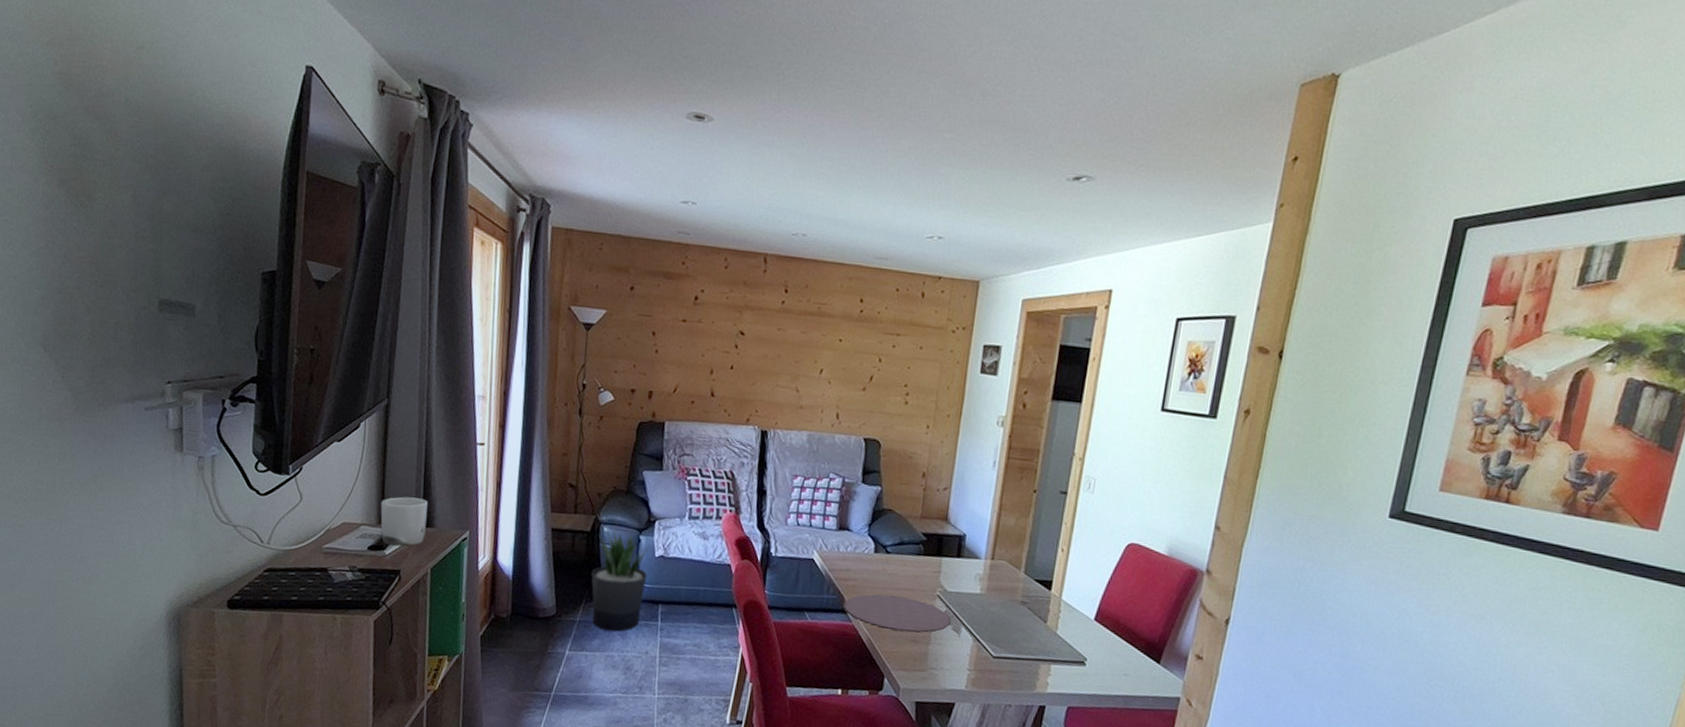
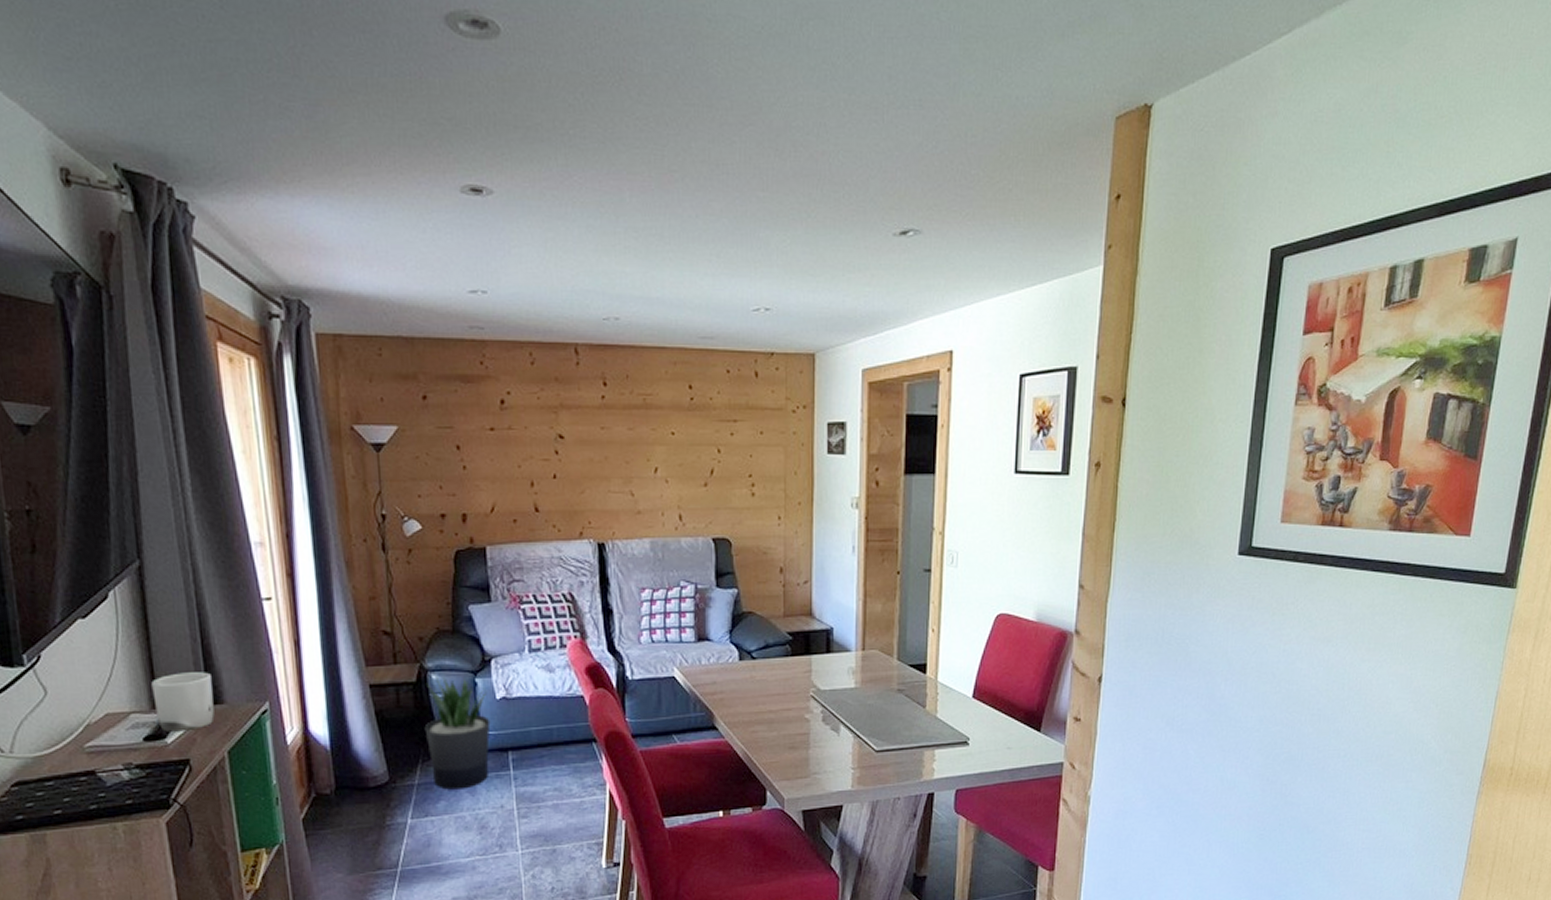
placemat: present [843,594,950,633] -> none [713,703,827,739]

